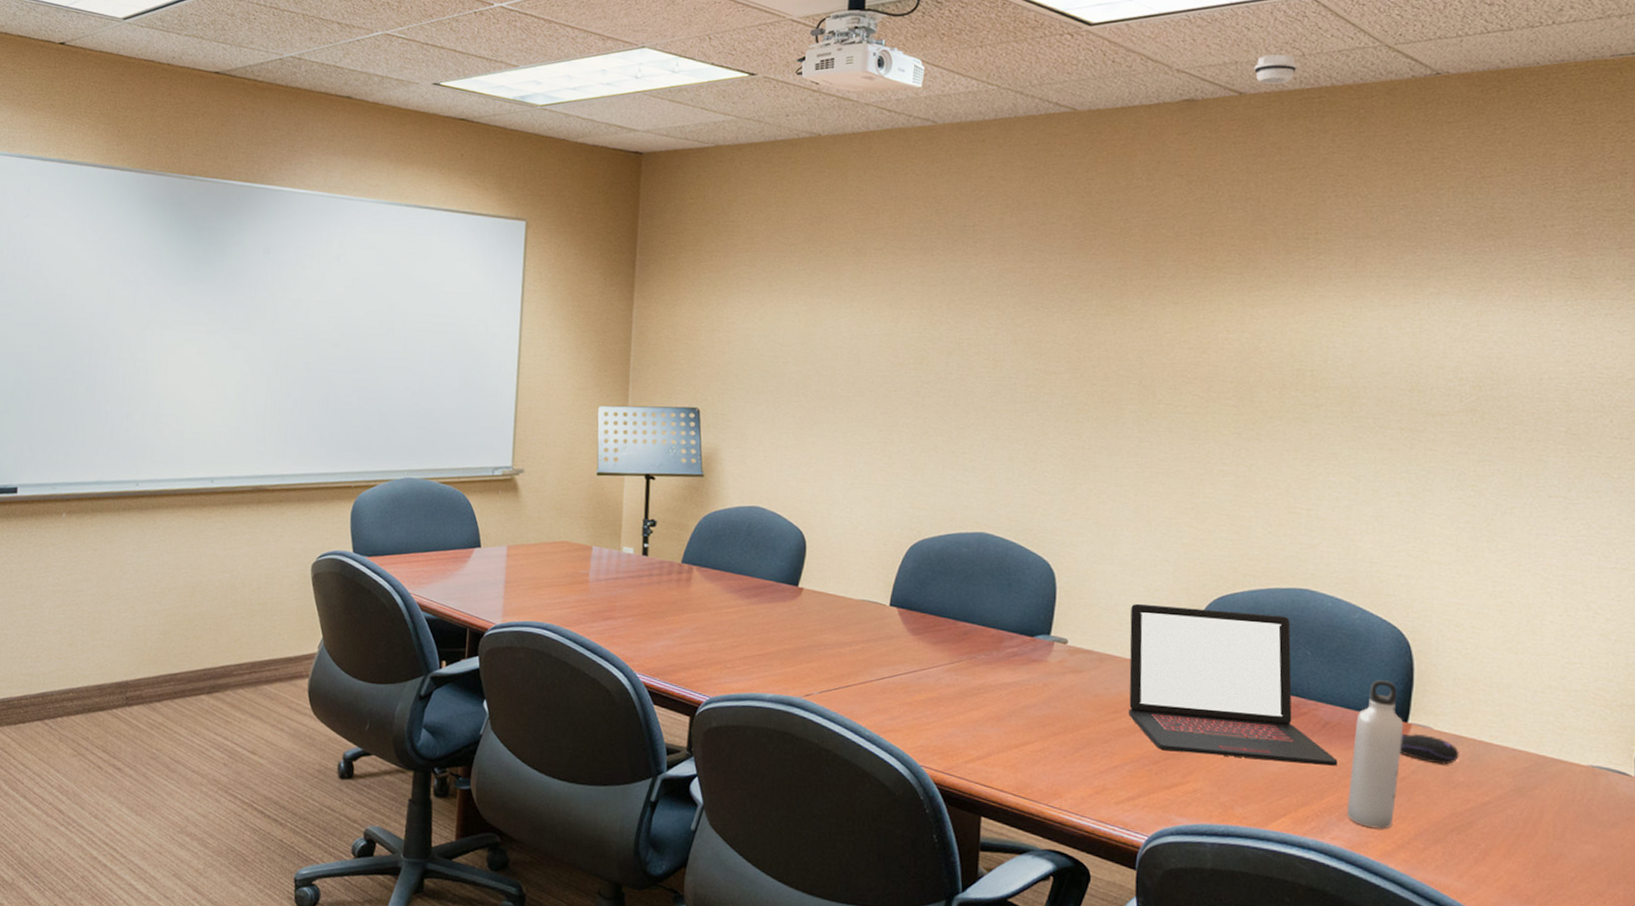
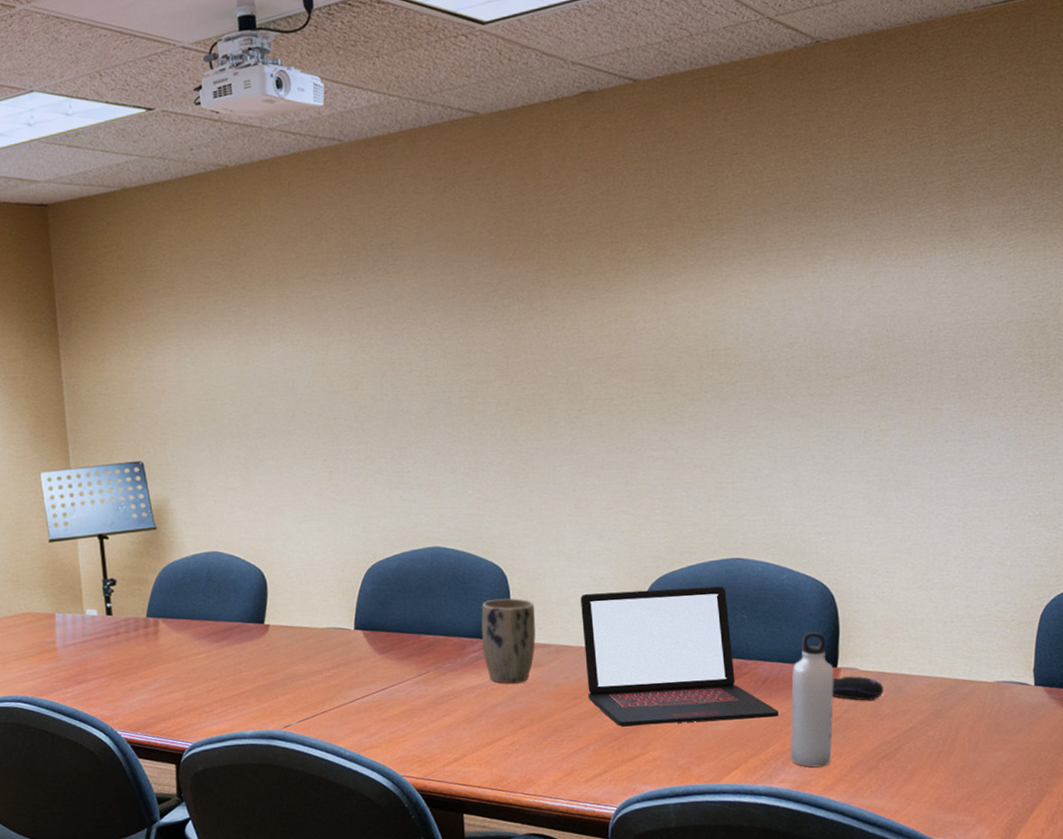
plant pot: none [1021,595,1081,687] -> present [481,598,536,684]
smoke detector: present [1254,54,1298,84] -> none [645,36,686,68]

